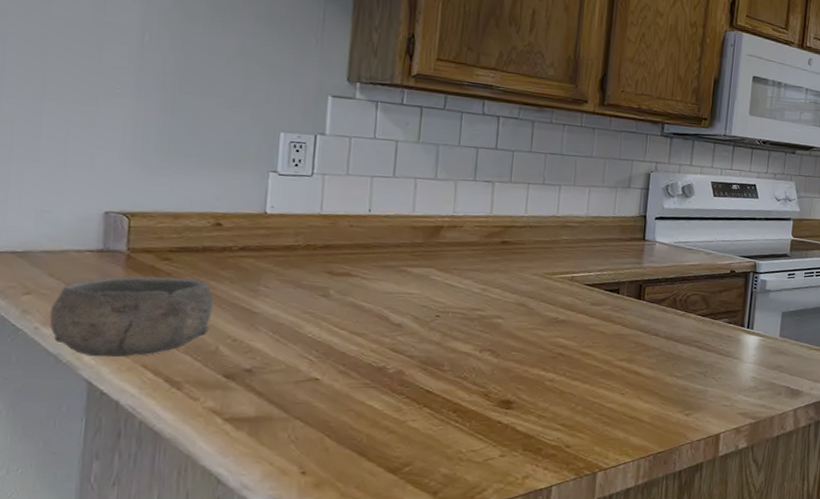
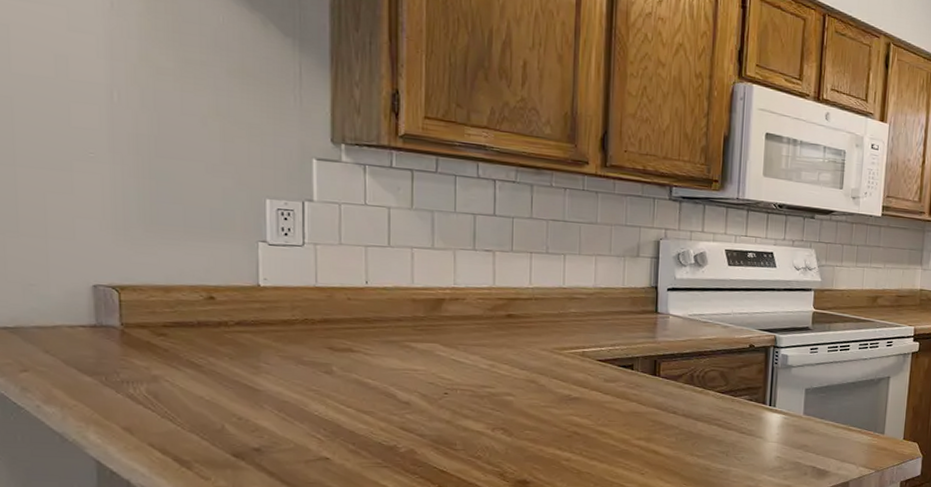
bowl: present [49,276,214,358] -> none [49,352,215,436]

